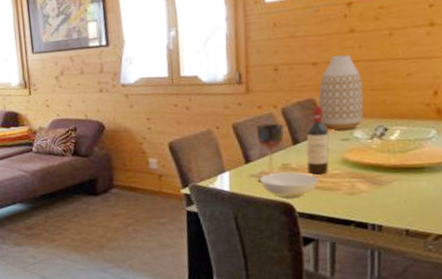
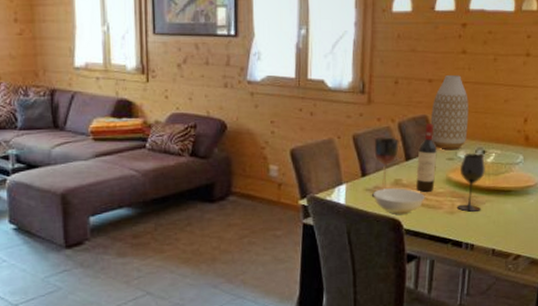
wineglass: none [357,131,389,192] -> present [457,152,485,212]

